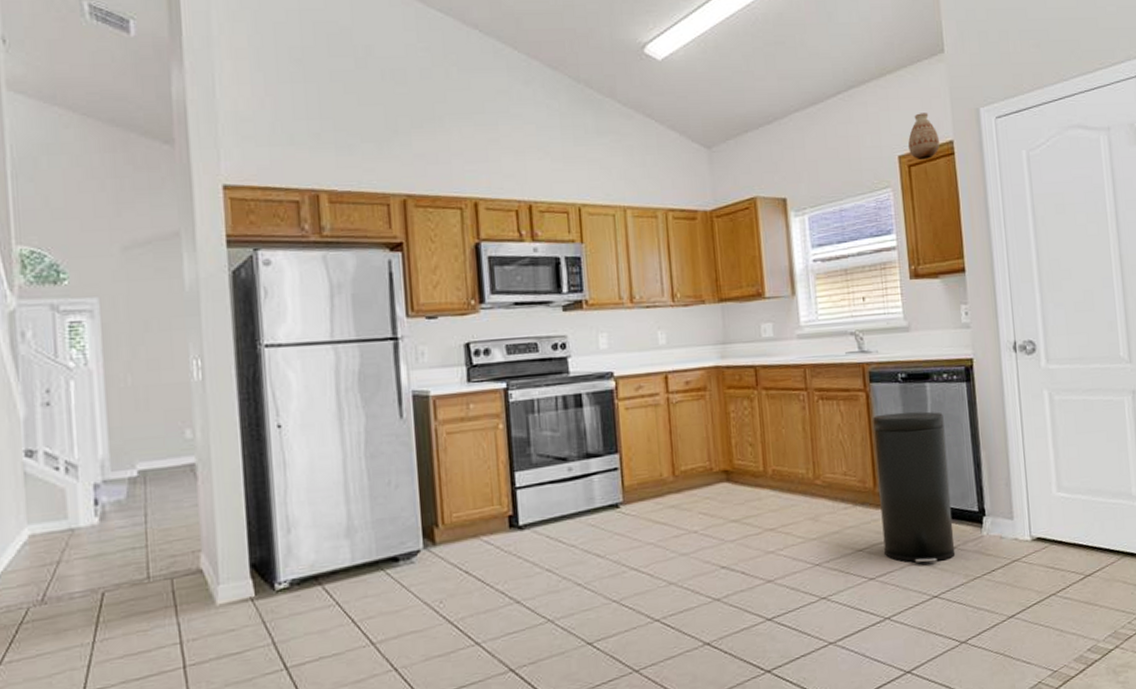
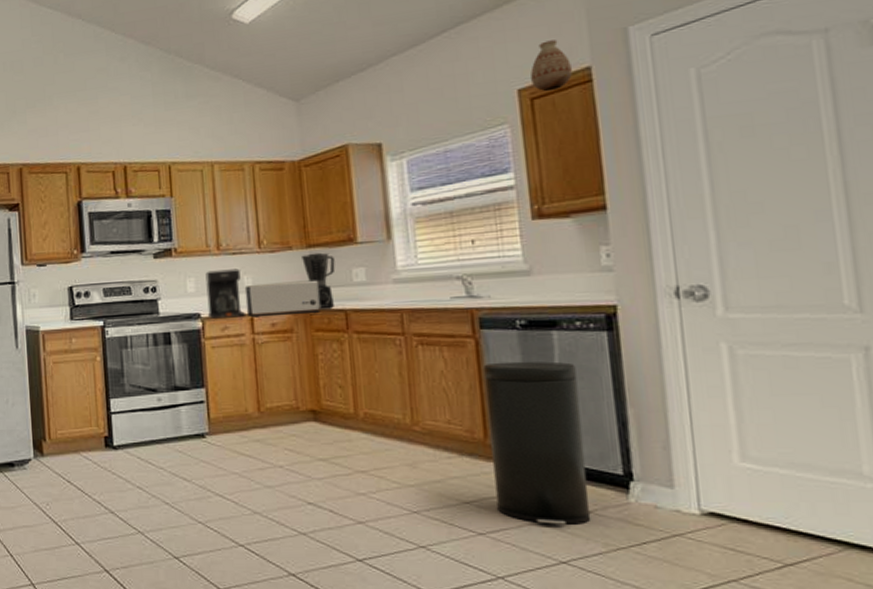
coffee maker: none [618,323,661,379] -> present [205,269,247,320]
toaster: none [658,335,732,376] -> present [244,280,320,318]
blender: none [714,307,746,367] -> present [302,252,336,311]

